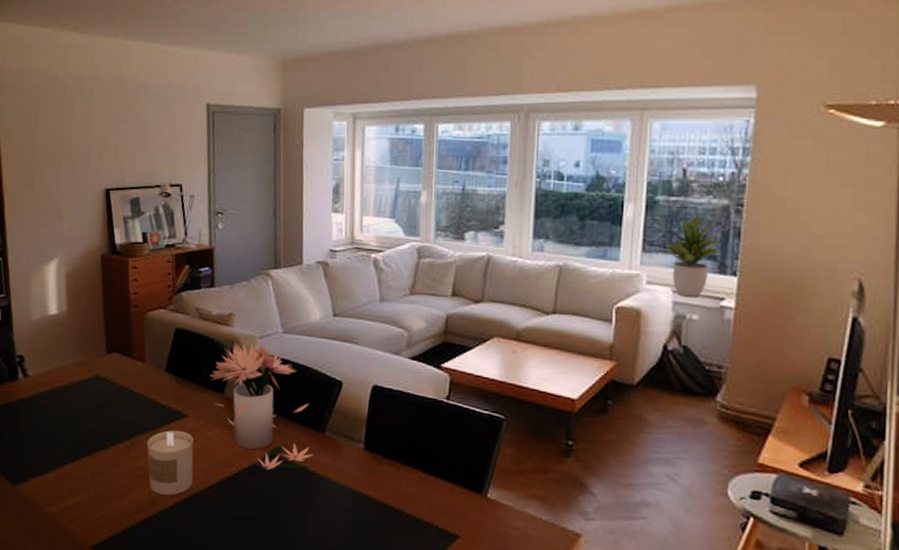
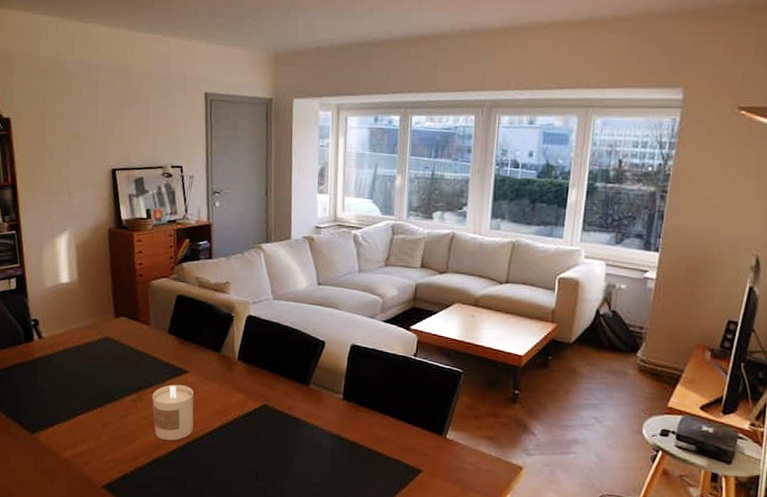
bouquet: present [209,342,314,470] -> none [207,307,299,418]
potted plant: present [663,214,720,297] -> none [600,199,646,270]

